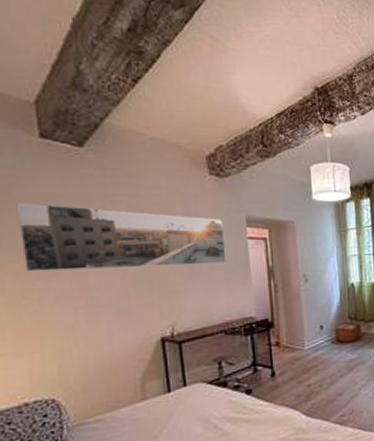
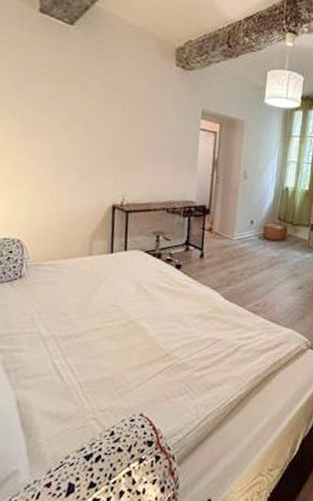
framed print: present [16,203,227,272] -> none [12,67,181,149]

